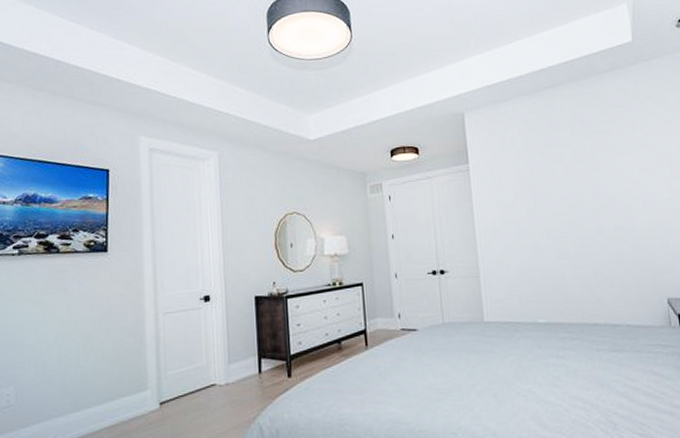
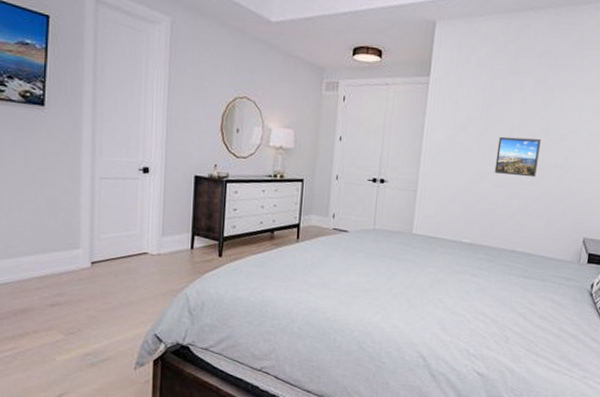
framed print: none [550,205,599,246] -> present [494,136,541,178]

